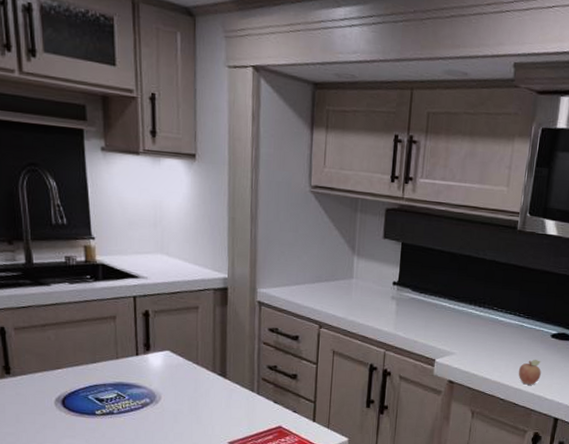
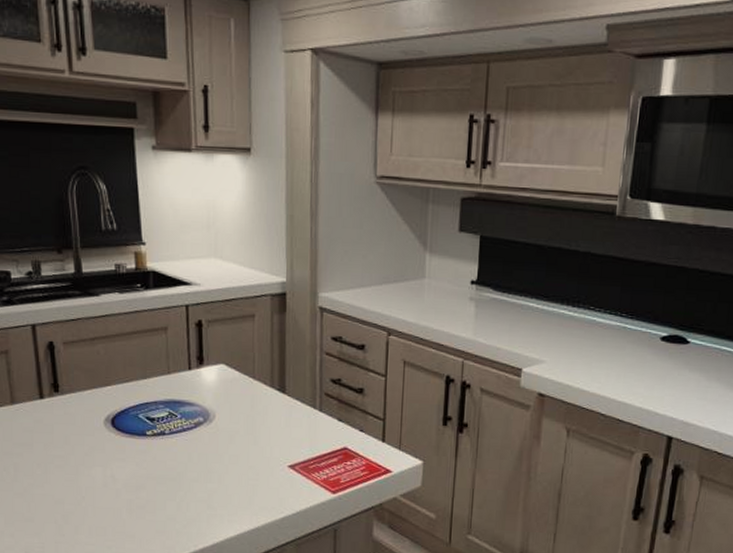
fruit: present [518,360,541,385] -> none [621,367,650,398]

